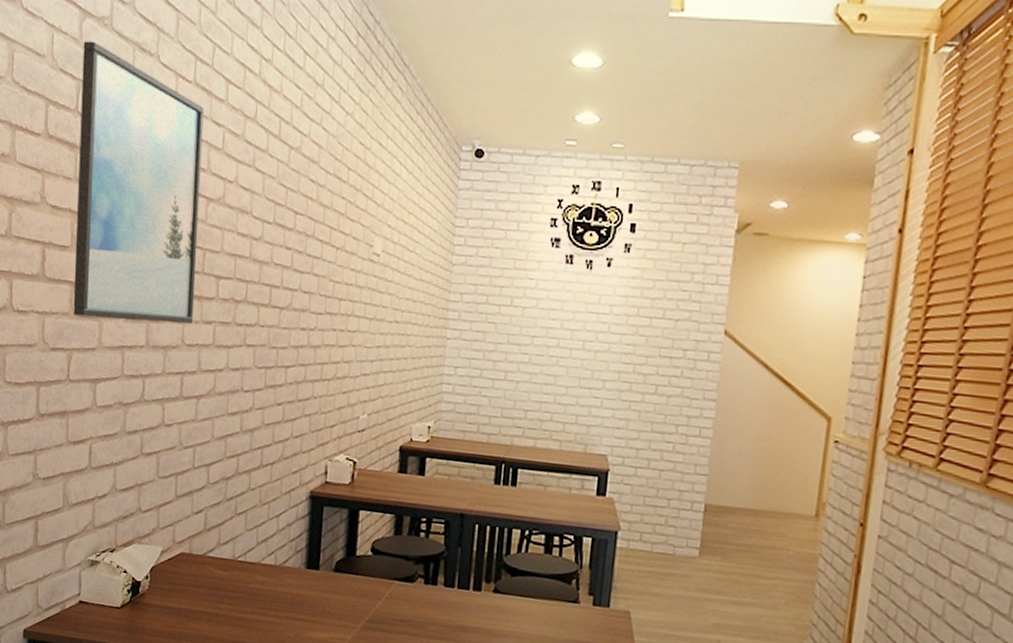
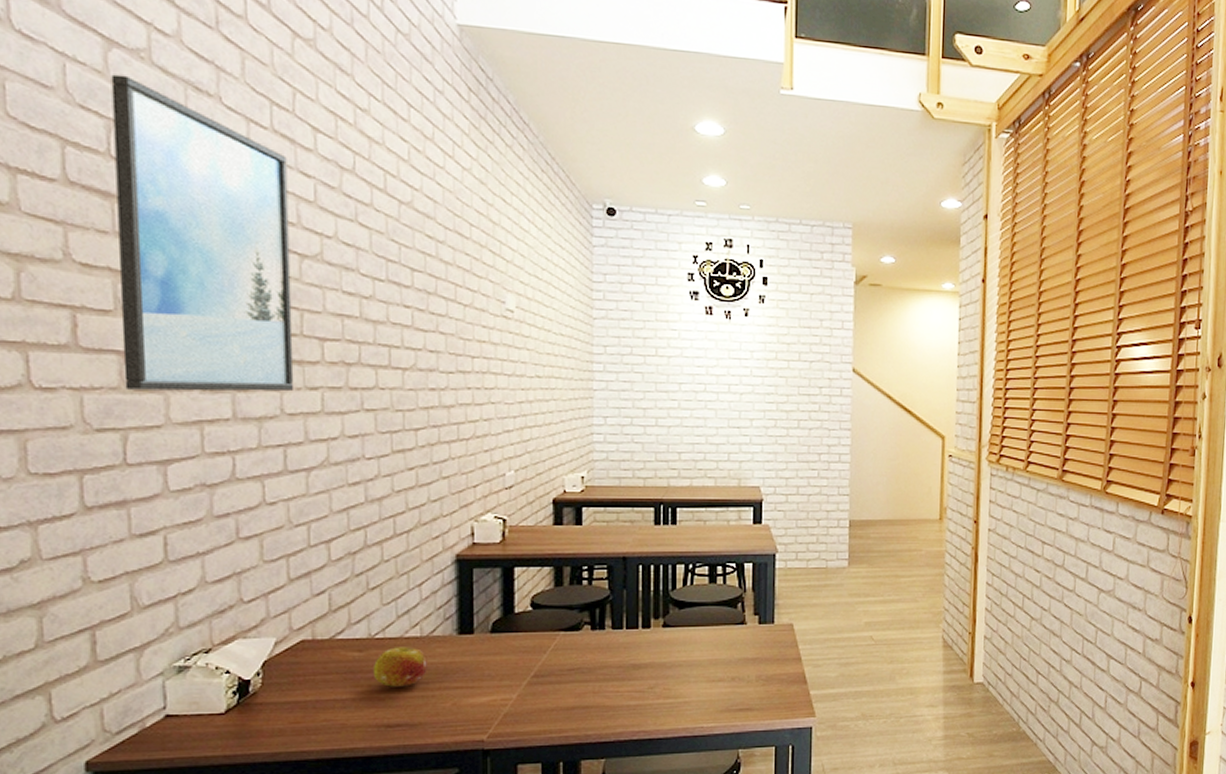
fruit: none [233,571,278,611] -> present [372,647,427,687]

